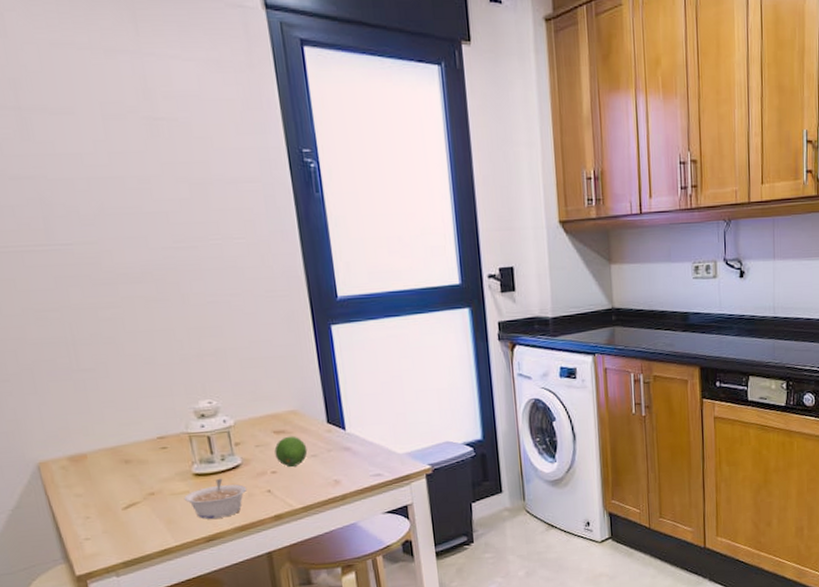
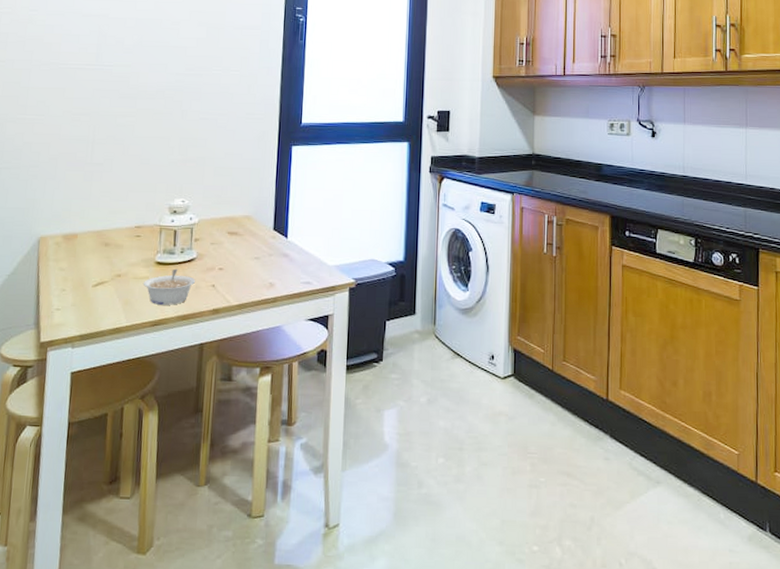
fruit: present [274,436,308,467] -> none [225,238,253,266]

